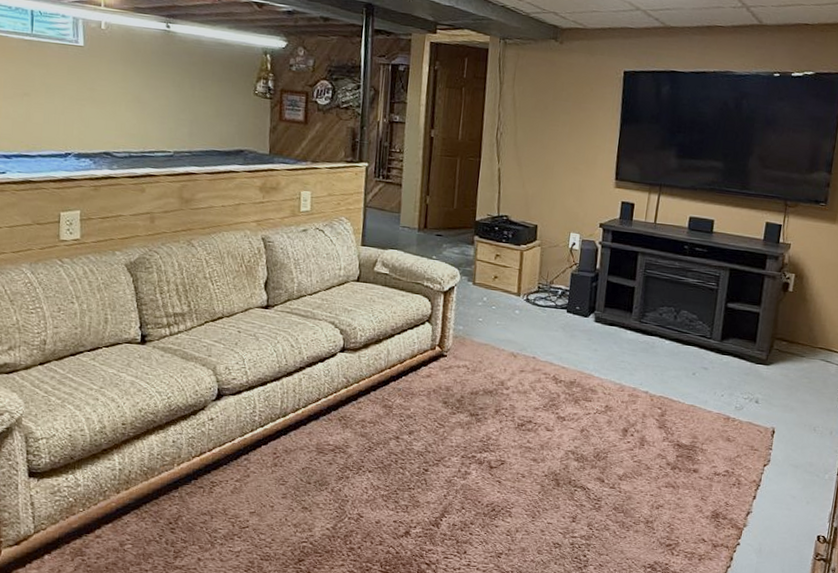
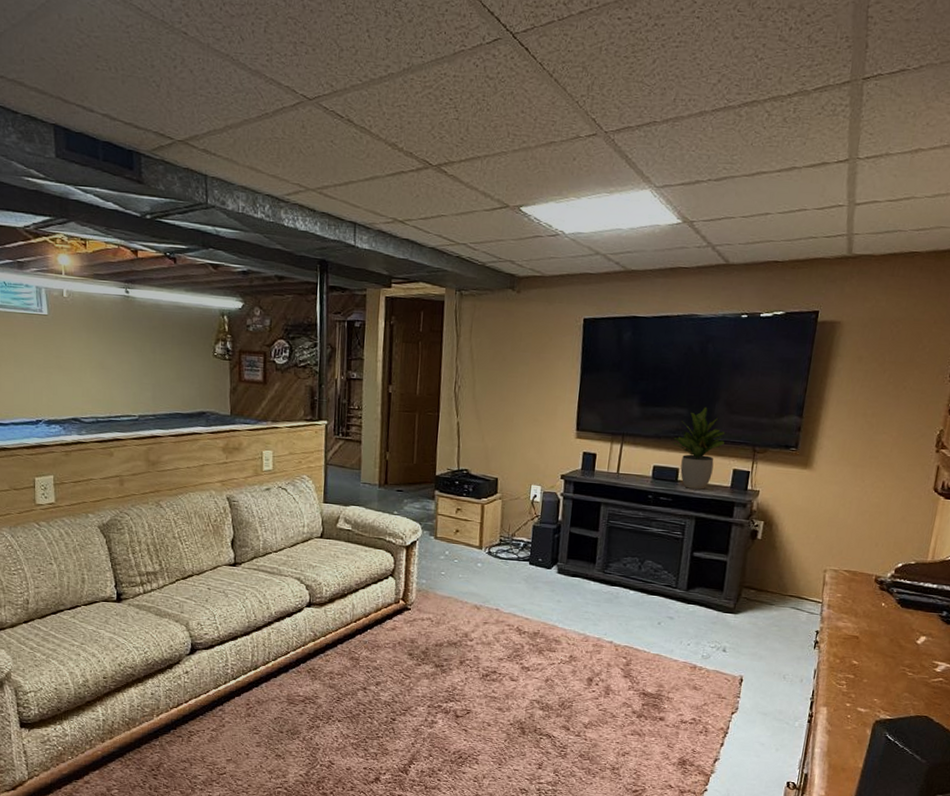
potted plant: none [706,160,759,242] -> present [670,406,726,490]

